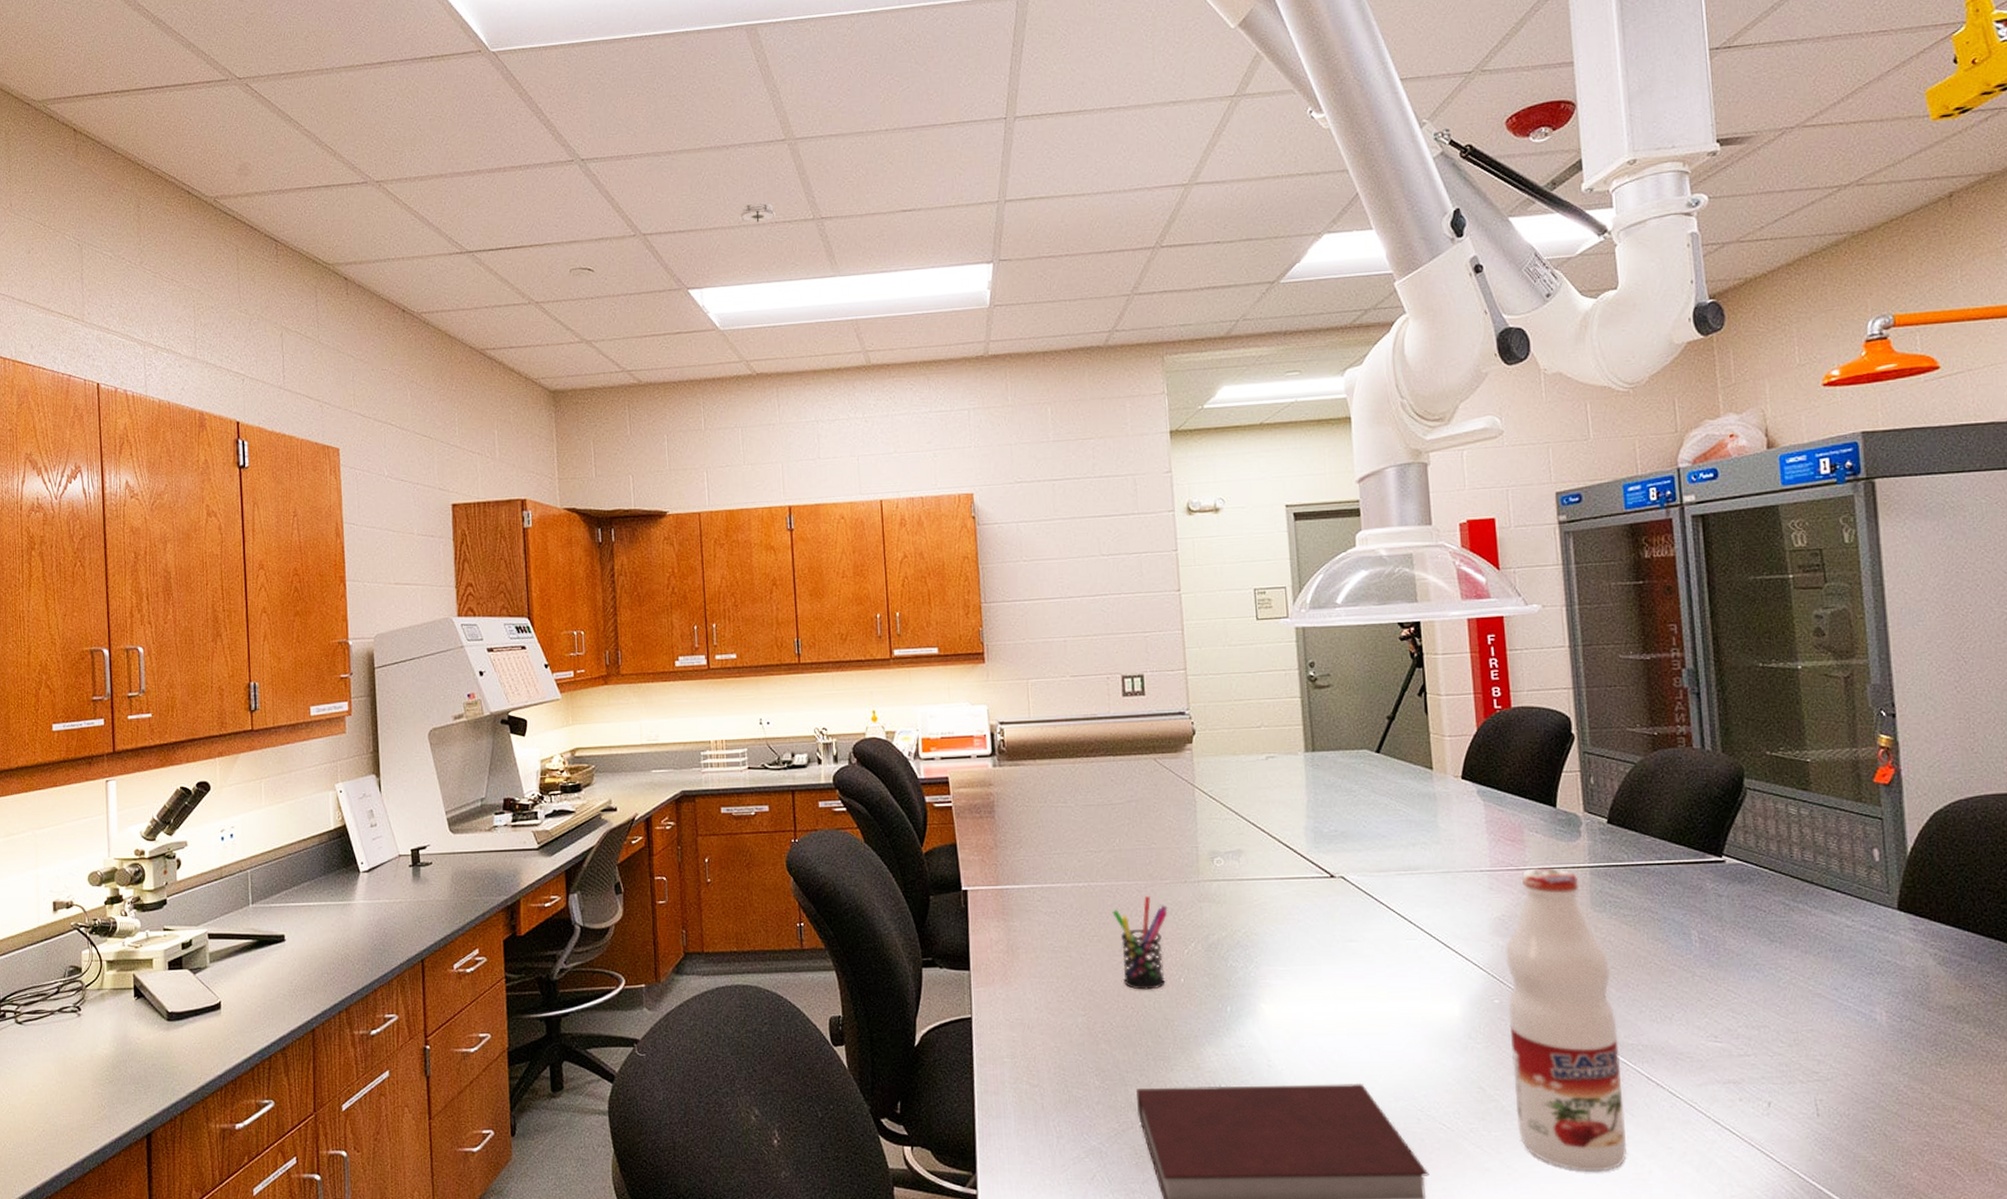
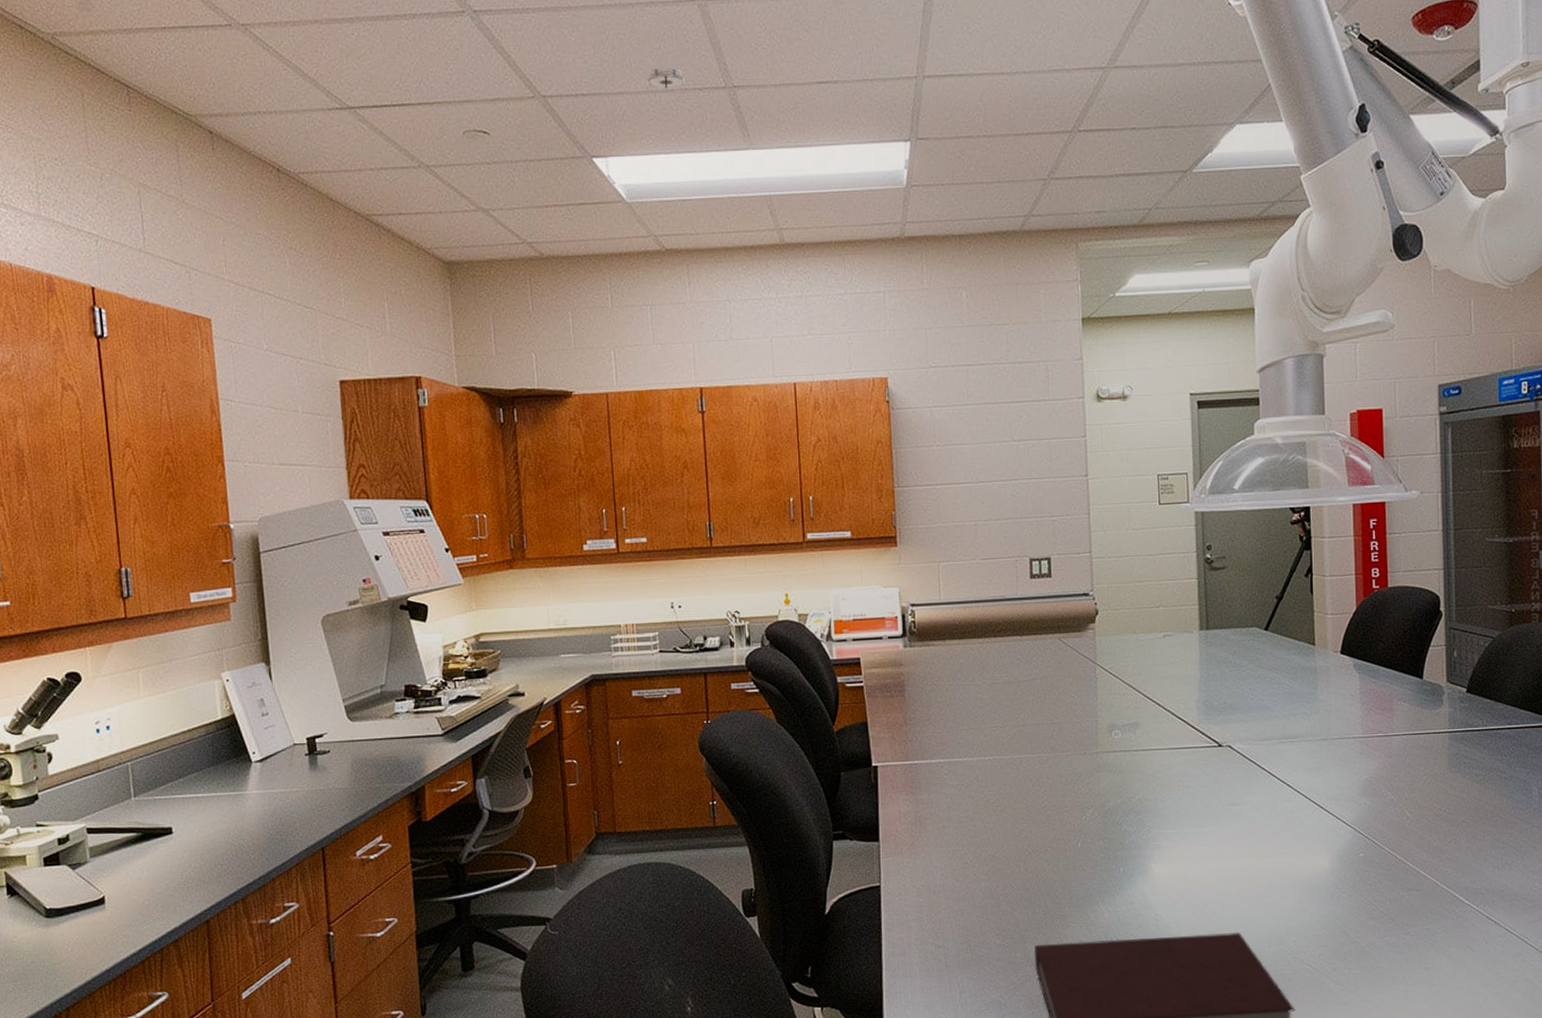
pen holder: present [1112,896,1168,990] -> none [1016,768,1068,855]
beverage bottle: present [1505,868,1627,1172] -> none [1371,734,1467,1001]

